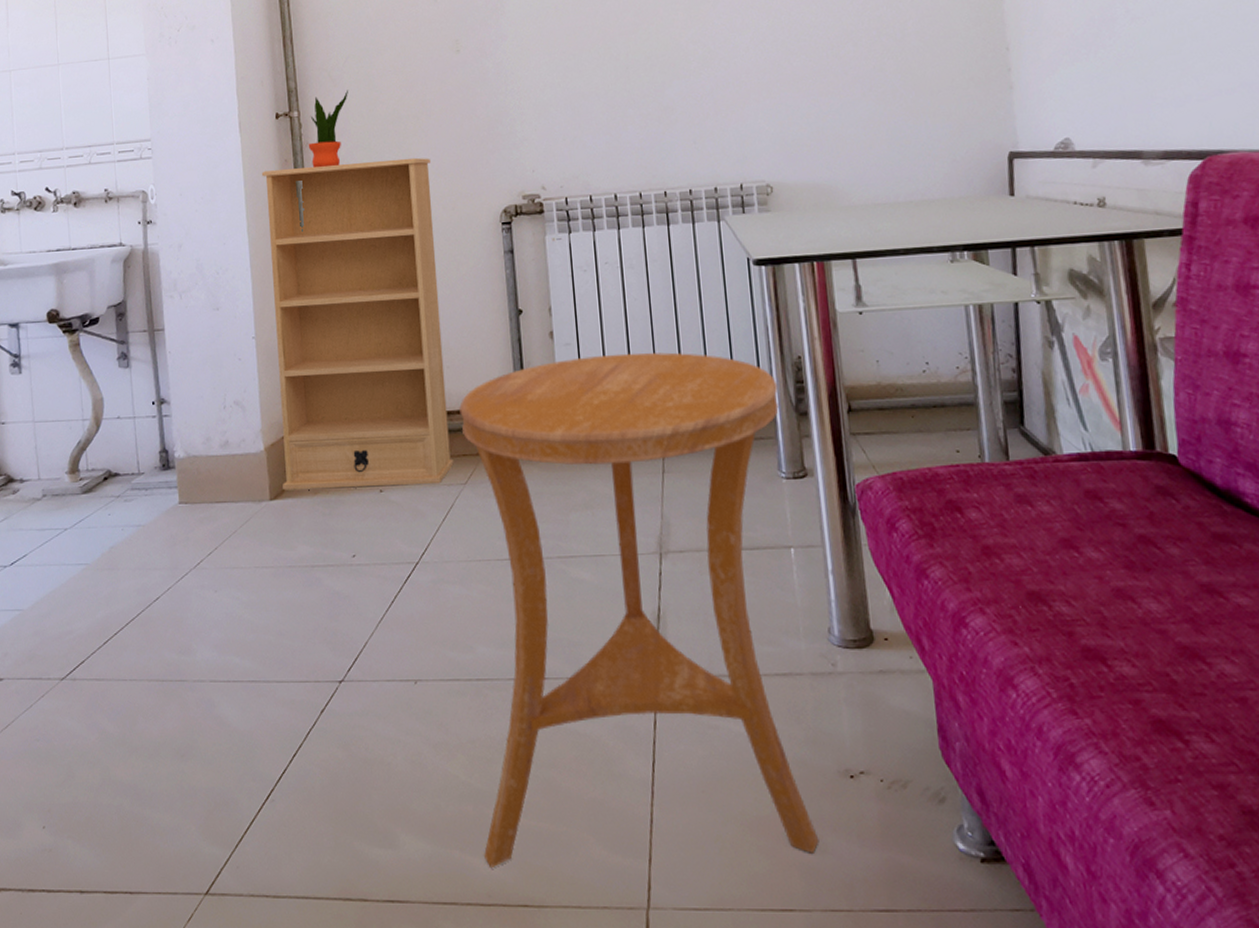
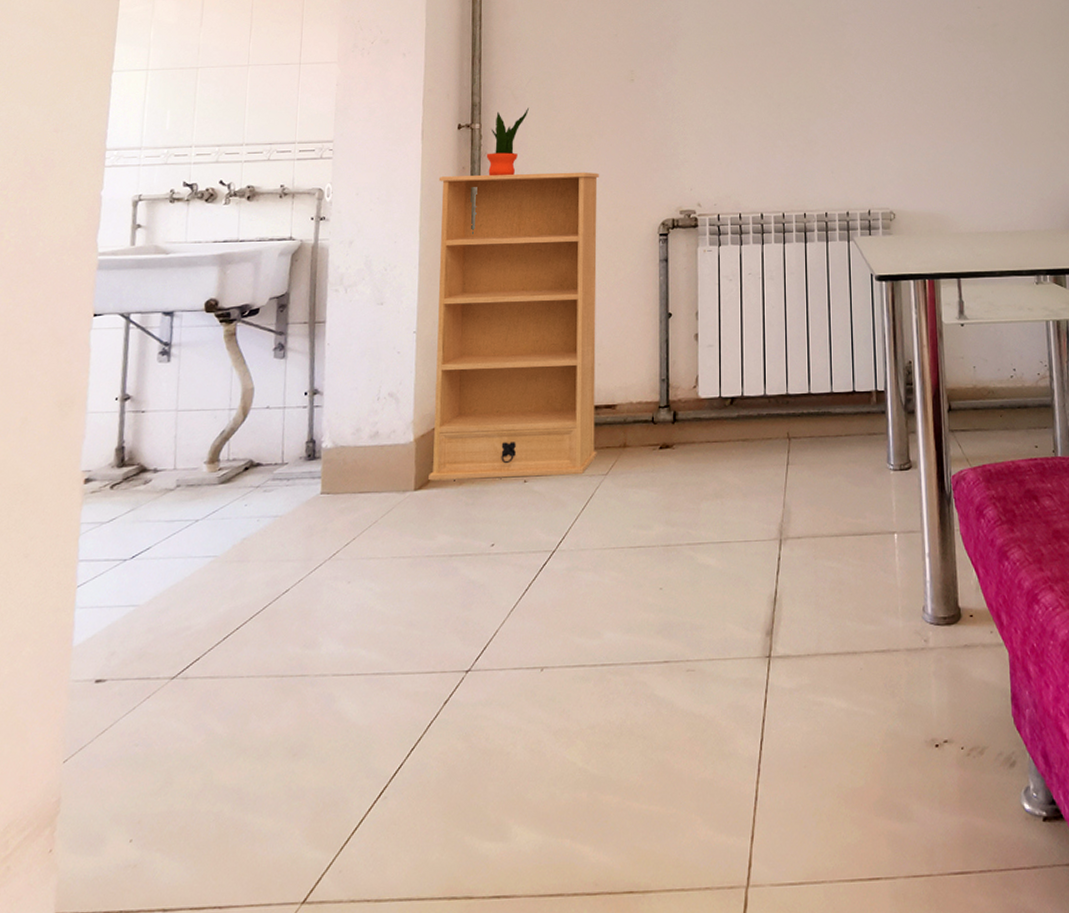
side table: present [459,352,819,869] -> none [594,355,906,856]

